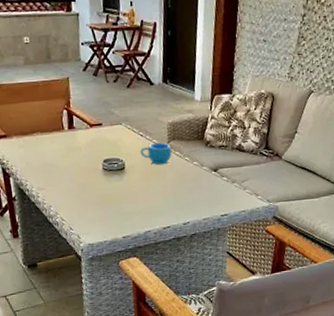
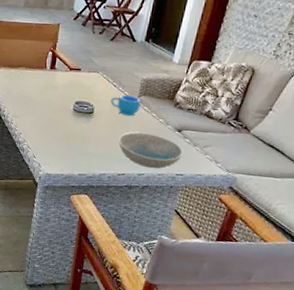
dish: none [157,178,224,215] -> present [119,132,184,169]

